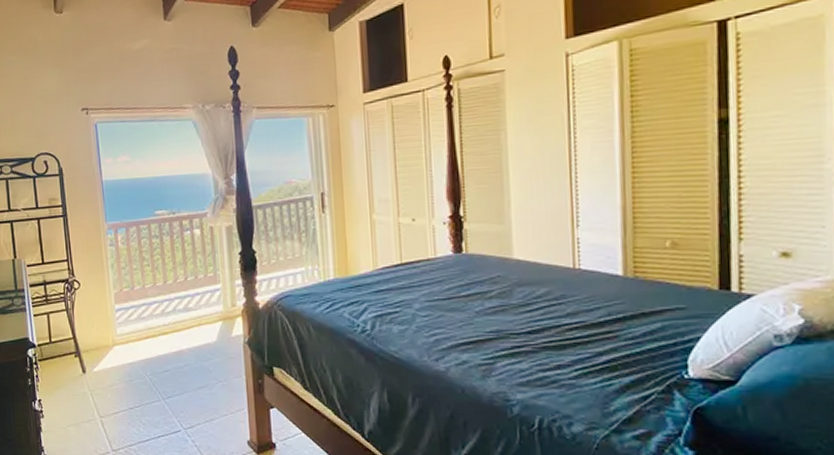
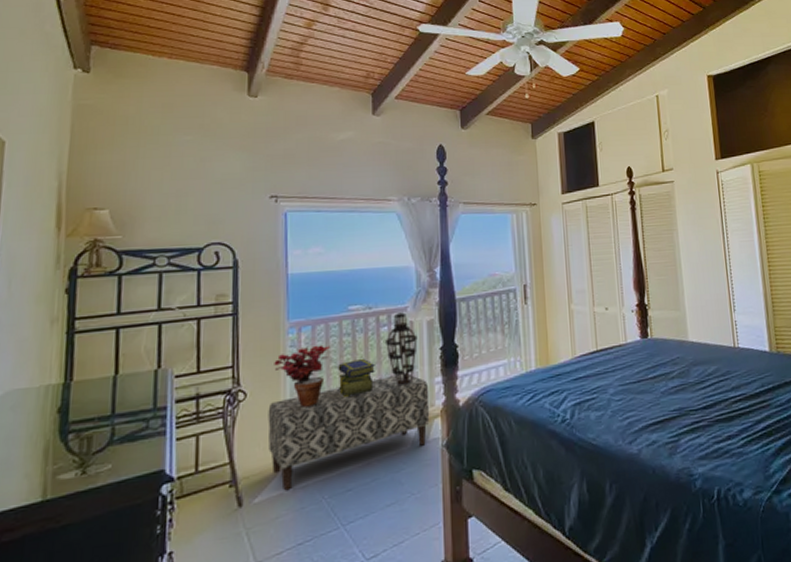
bench: none [97,275,233,365] -> present [268,374,430,491]
potted plant: none [98,245,142,298] -> present [274,344,330,407]
stack of books: none [150,258,182,293] -> present [338,358,375,398]
lantern: none [189,218,218,287] -> present [386,312,418,387]

